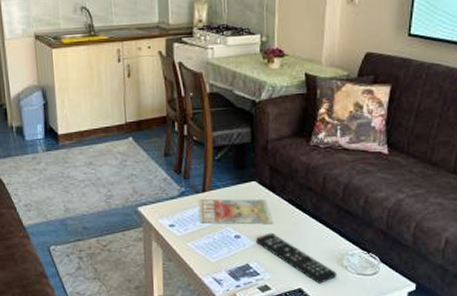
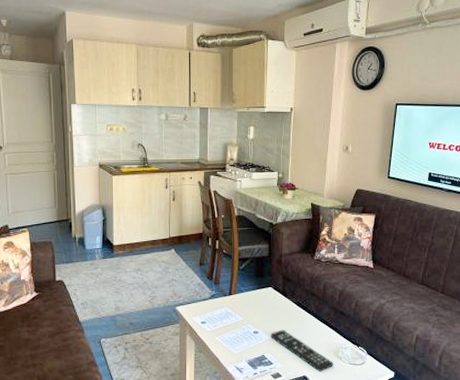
magazine: present [199,198,272,224] -> none [226,300,284,322]

